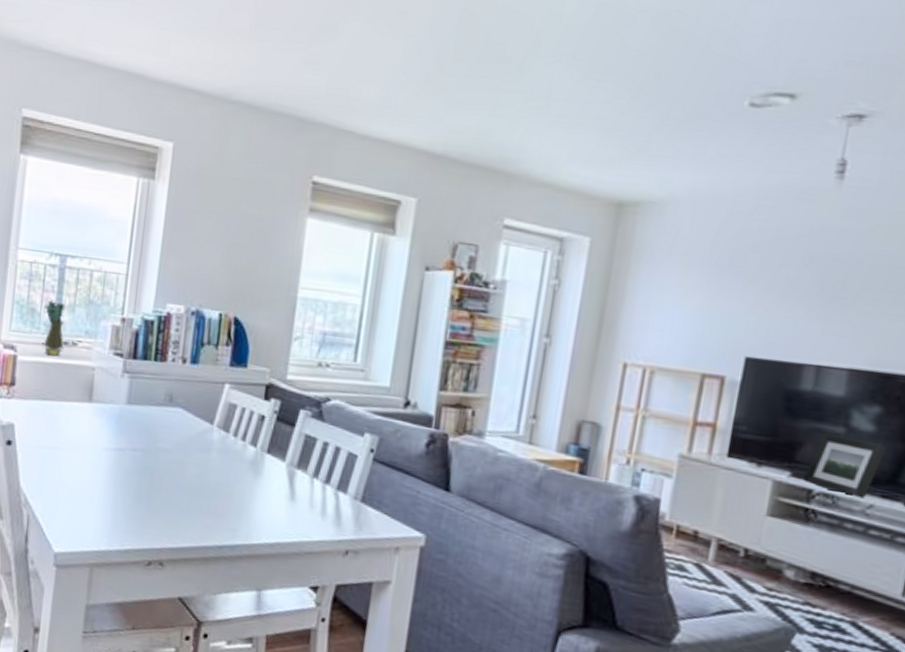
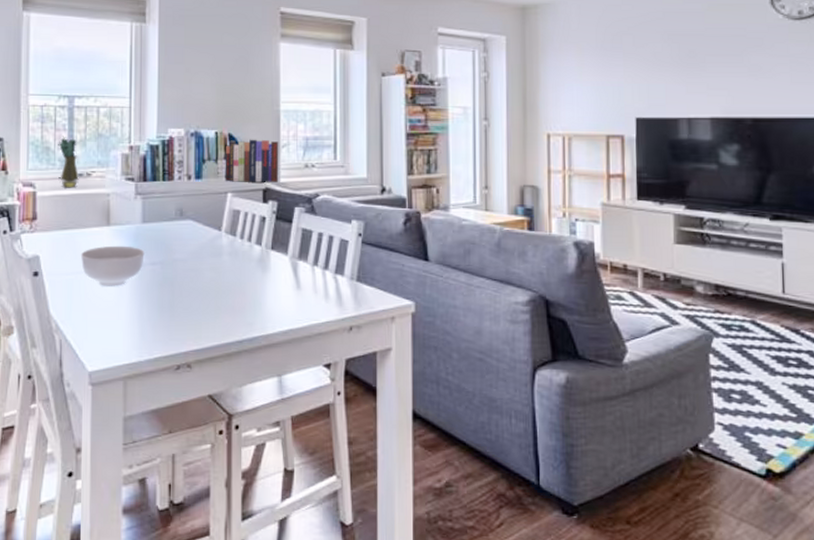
bowl: none [57,423,126,468] -> present [80,245,145,287]
books: none [224,325,291,379] -> present [225,139,279,182]
picture frame: present [803,432,888,499] -> none [695,170,749,219]

